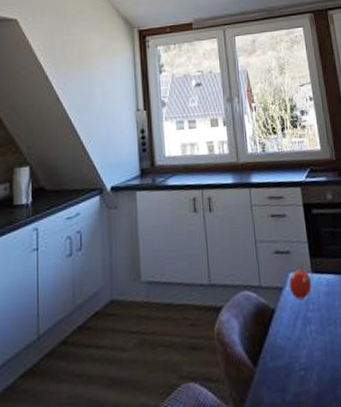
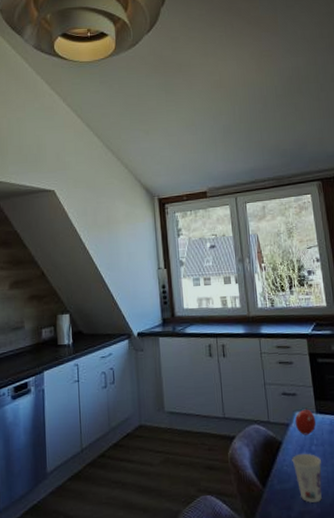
cup: none [286,321,320,381] -> present [292,453,322,503]

